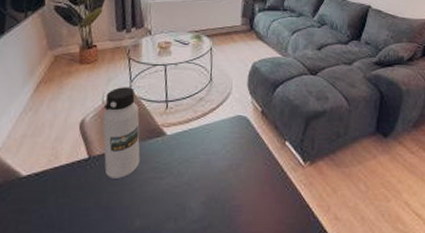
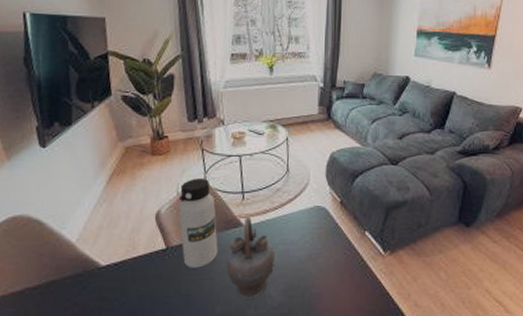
teapot: none [147,124,197,213] -> present [226,215,275,300]

